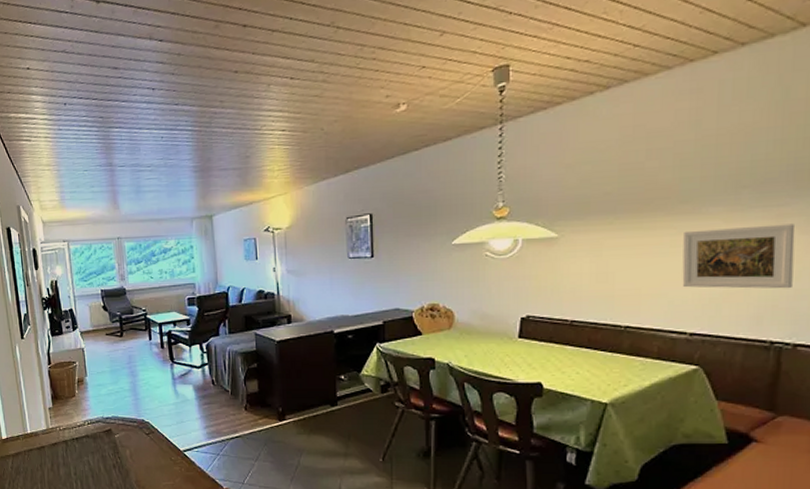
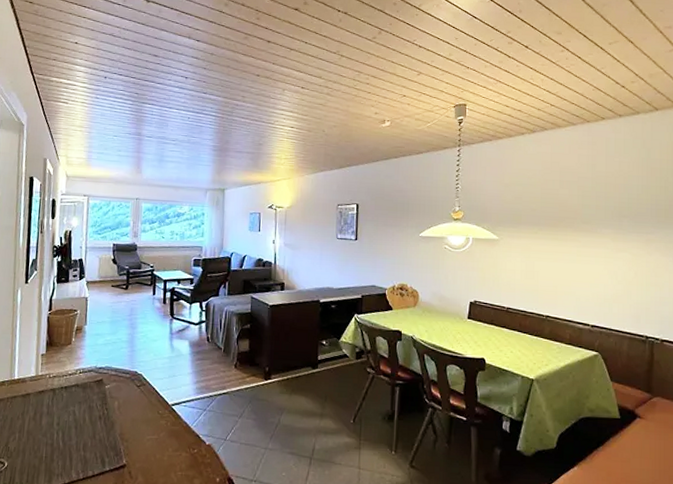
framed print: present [682,224,796,289] -> none [585,245,658,296]

